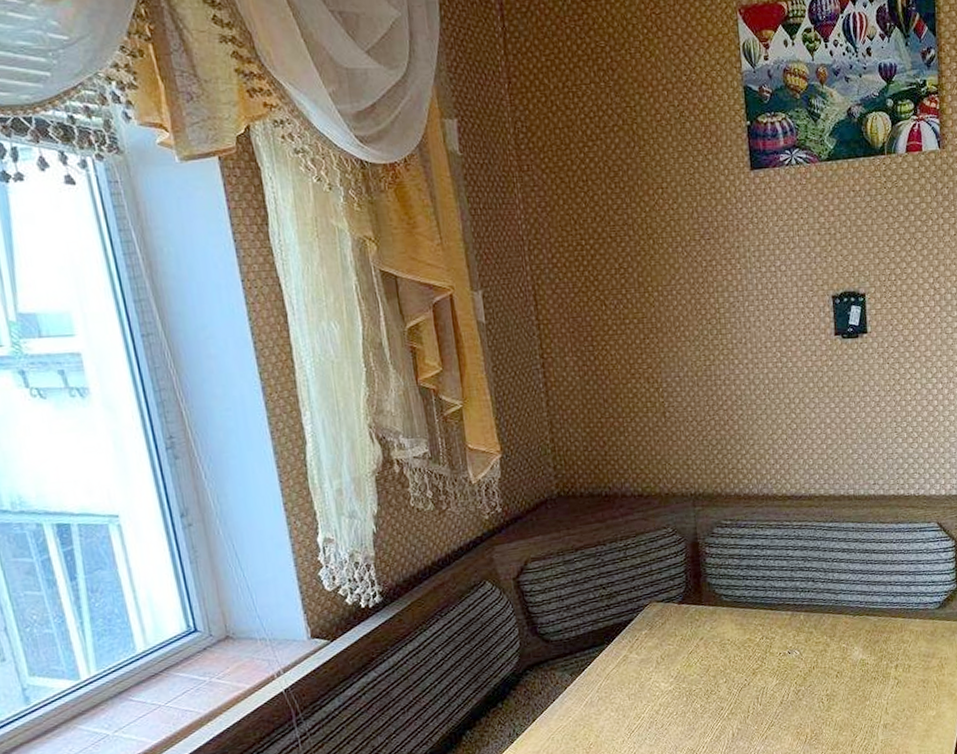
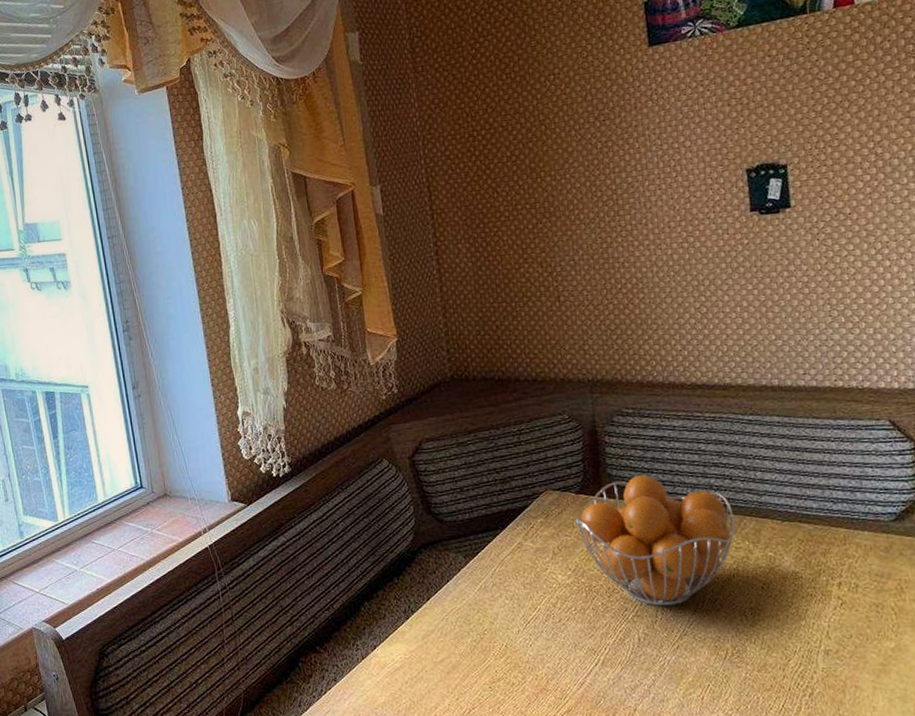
fruit basket: none [677,581,817,703] -> present [575,474,736,606]

